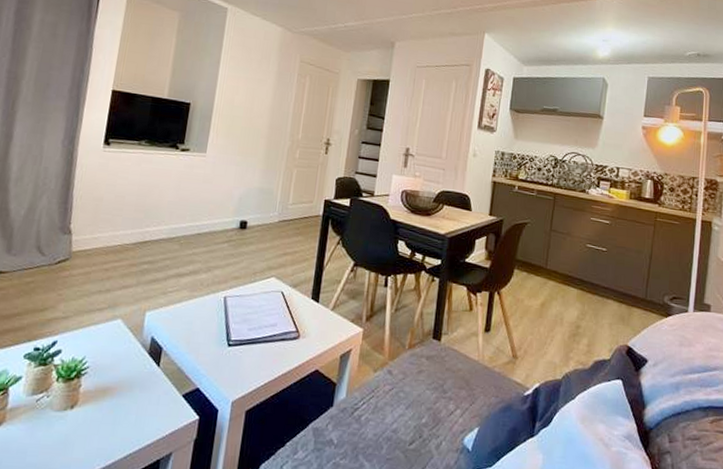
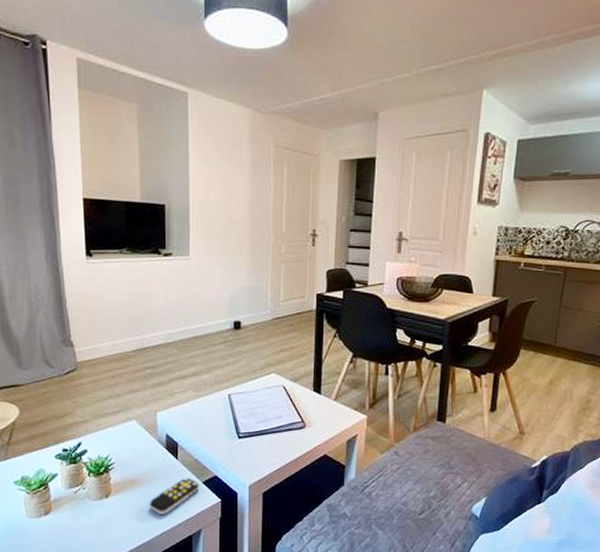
remote control: none [118,388,178,432] -> present [149,477,199,515]

